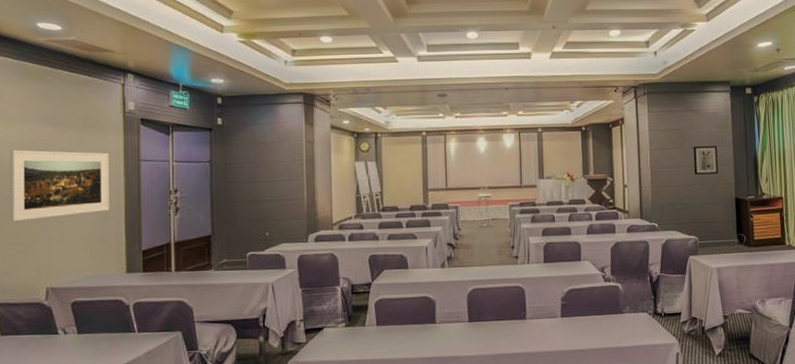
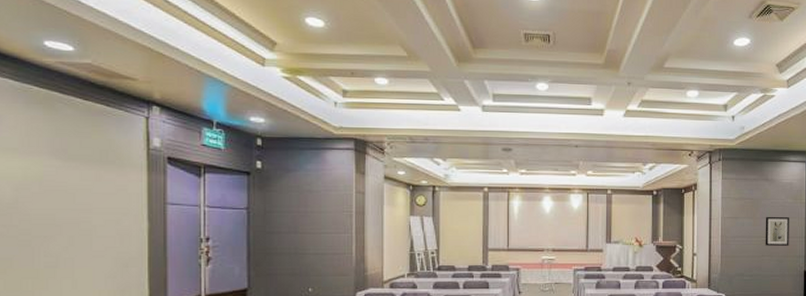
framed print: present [10,150,109,222] -> none [12,185,130,266]

